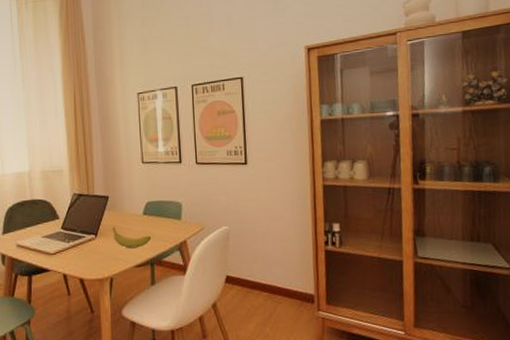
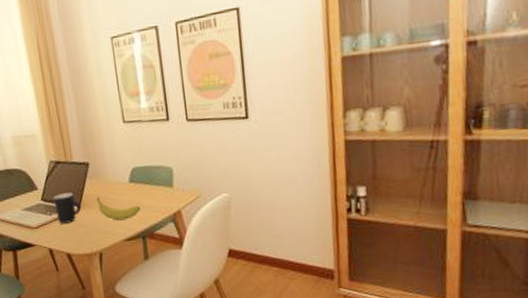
mug: none [73,222,98,251] -> present [53,192,81,224]

